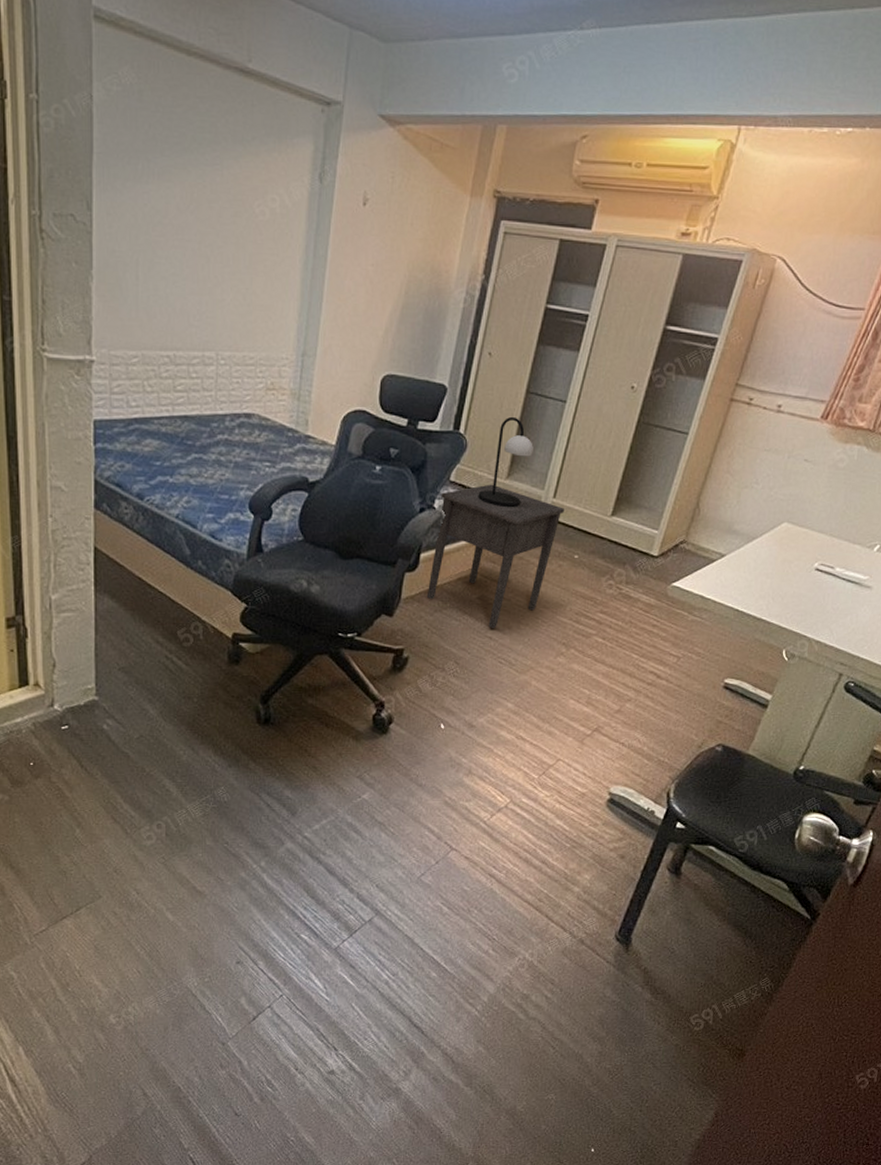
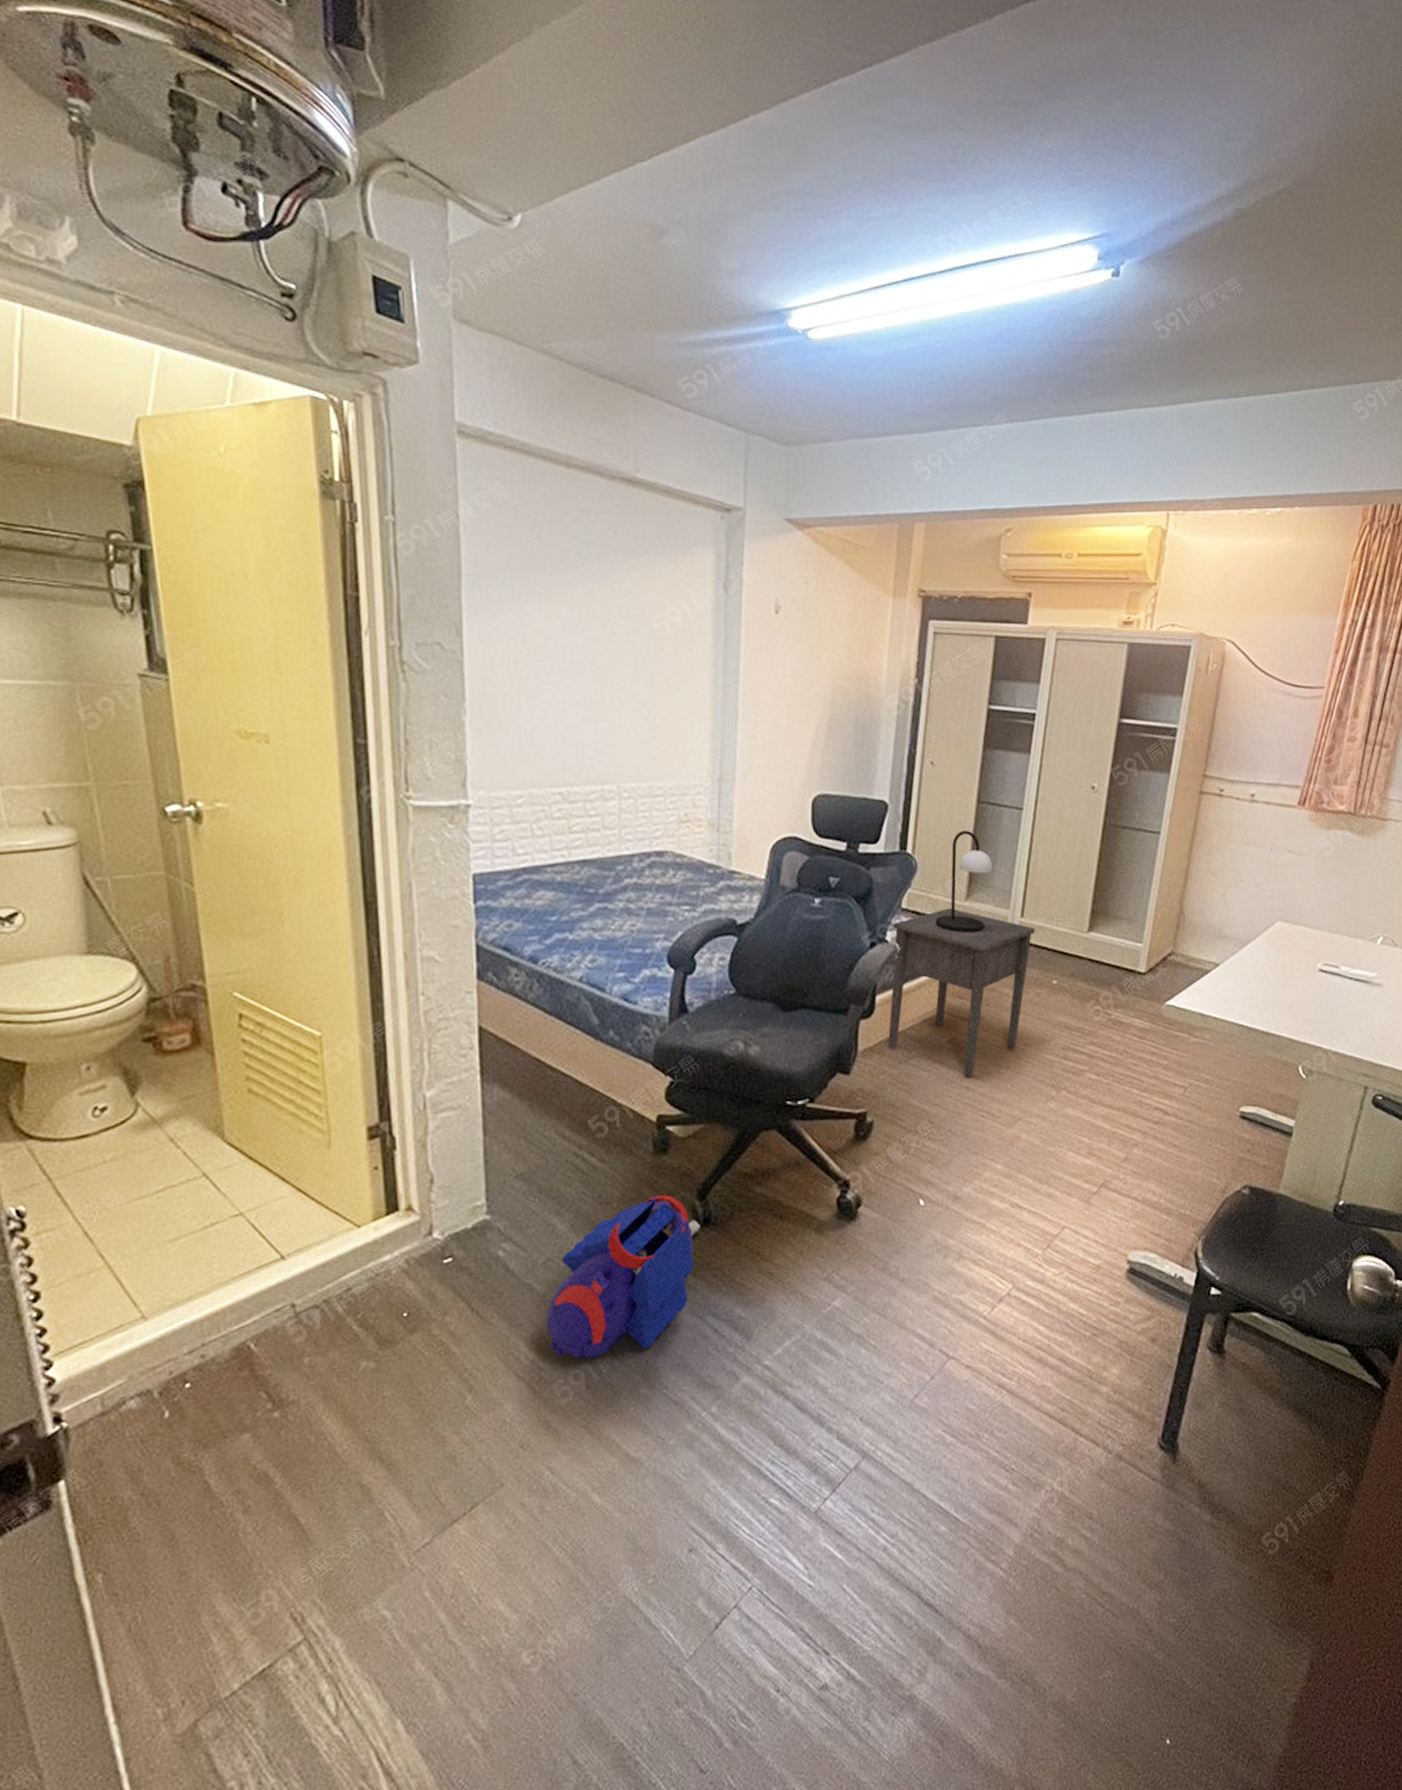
backpack: none [138,696,262,814] -> present [546,1194,700,1359]

